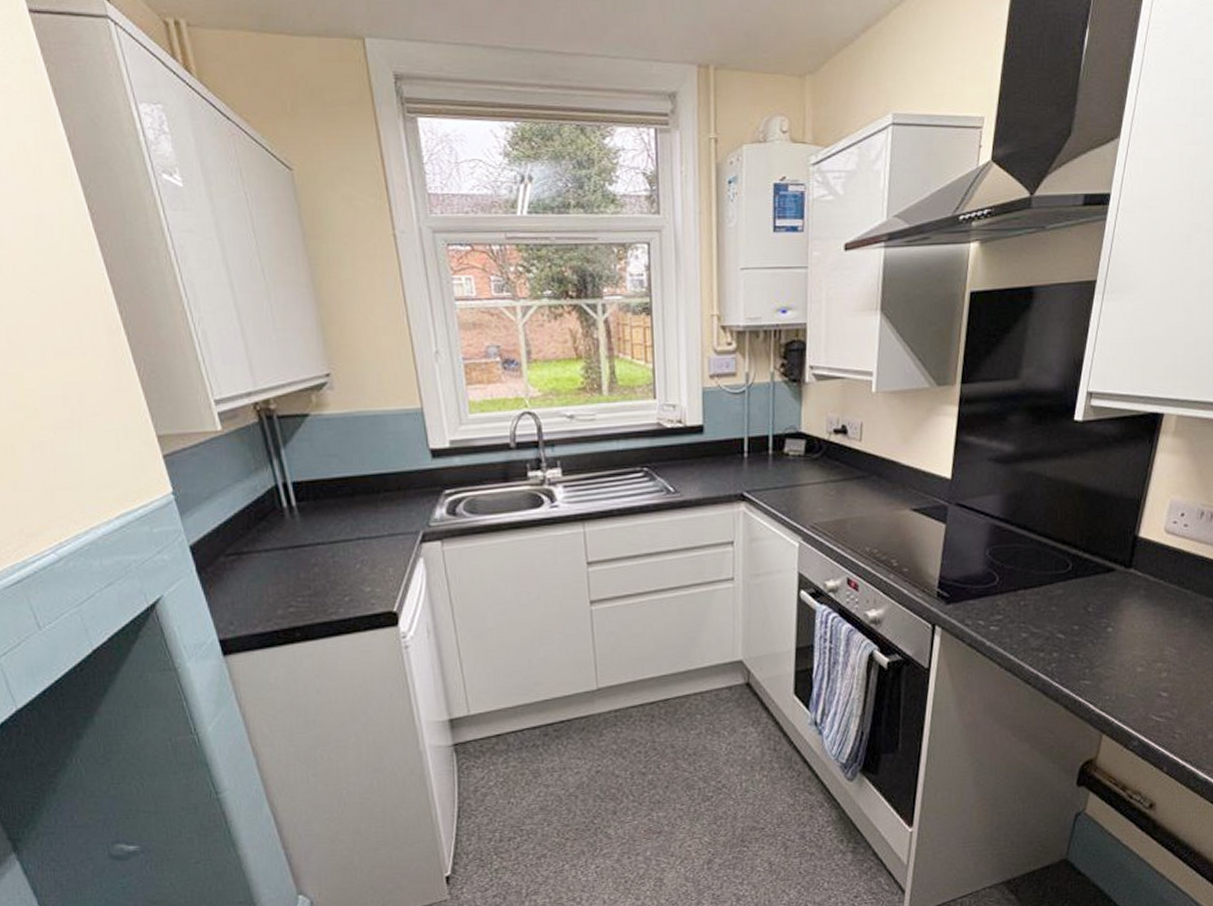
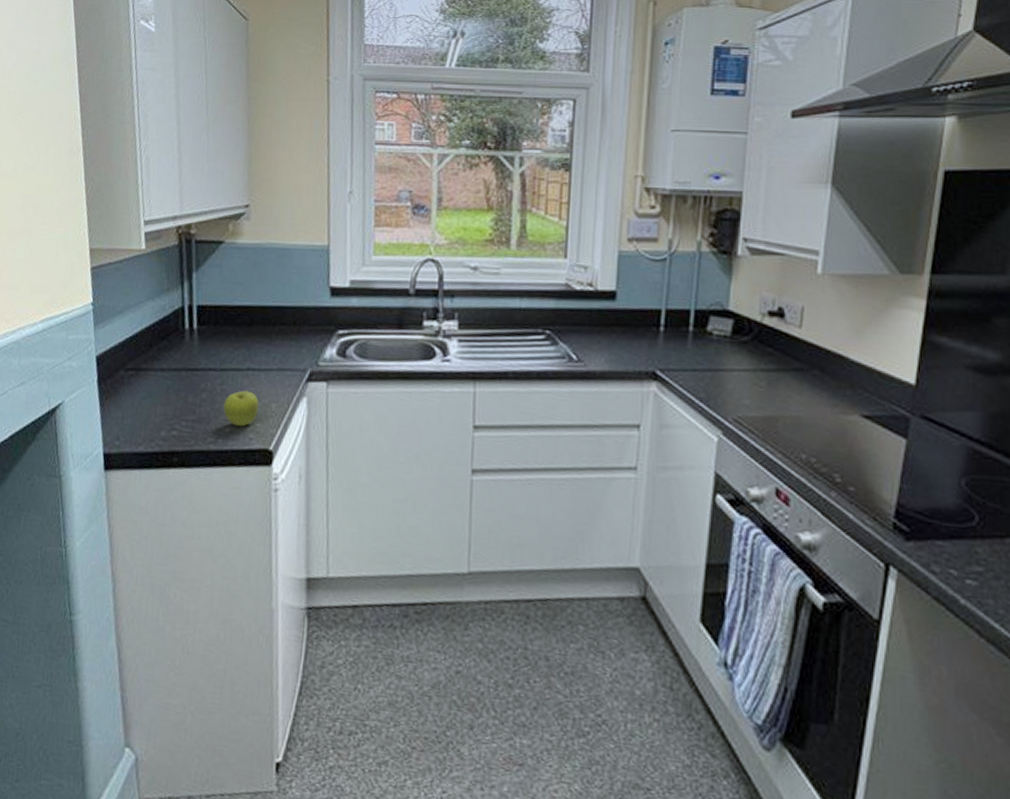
fruit: none [339,559,376,595] -> present [223,390,259,427]

